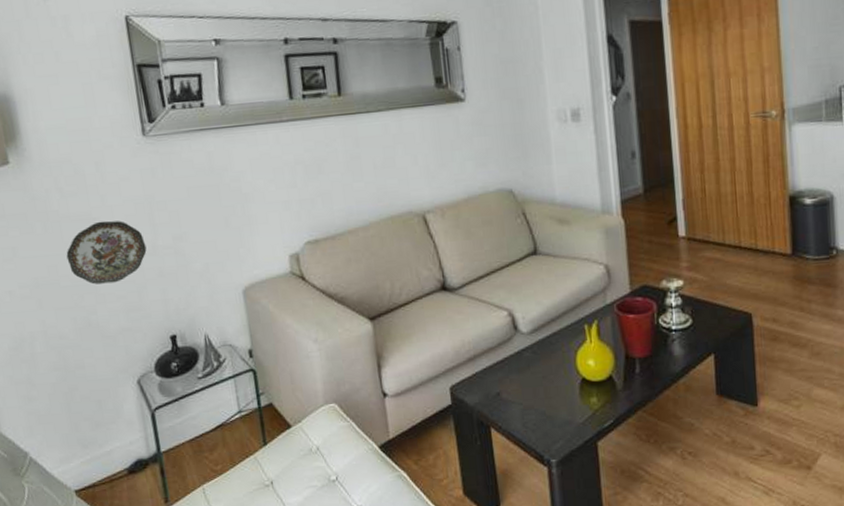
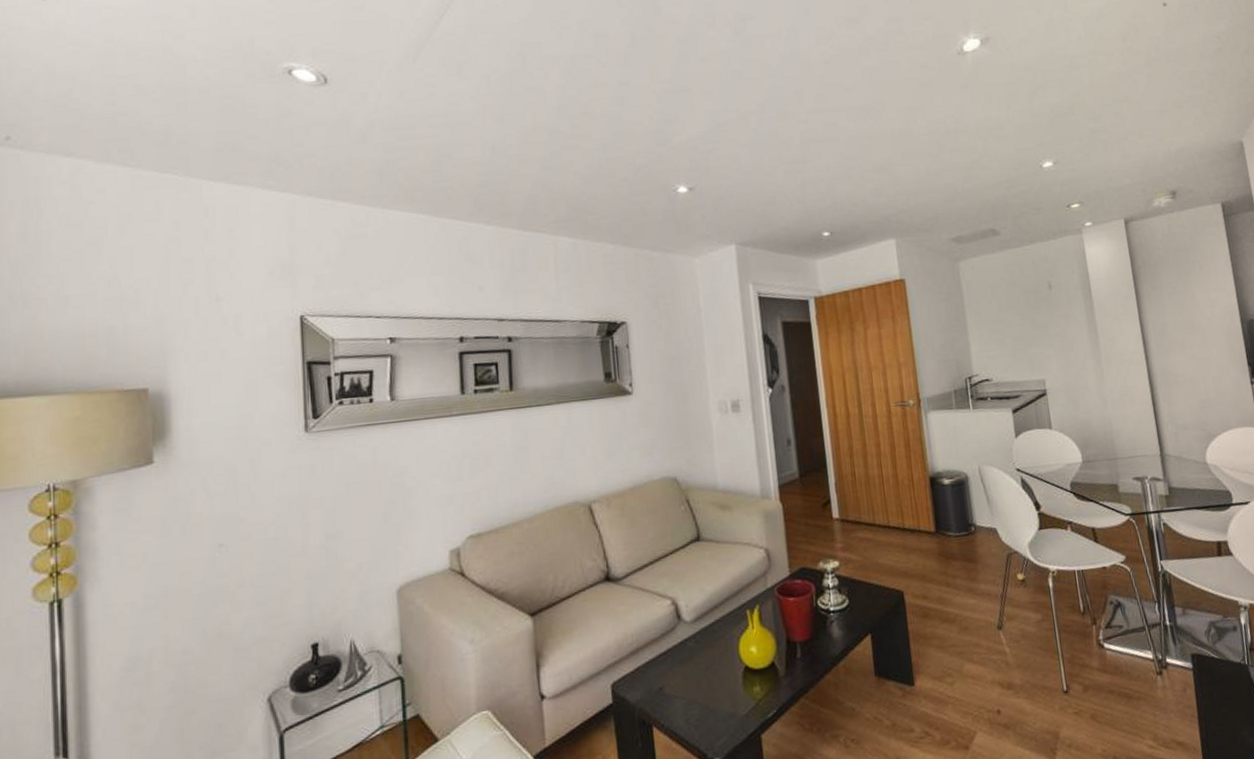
decorative plate: present [66,221,147,285] -> none [204,520,296,591]

